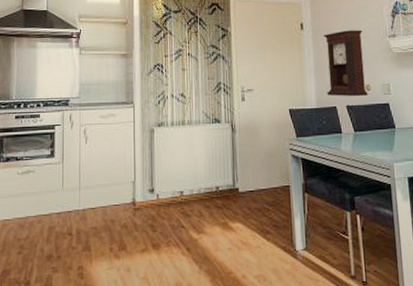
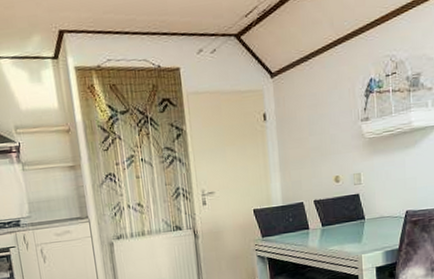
pendulum clock: present [324,30,368,97] -> none [289,115,337,192]

